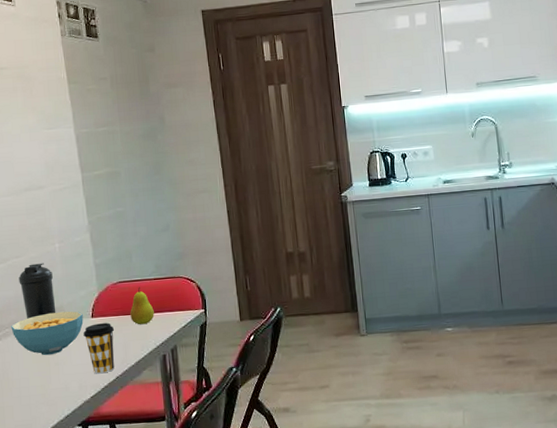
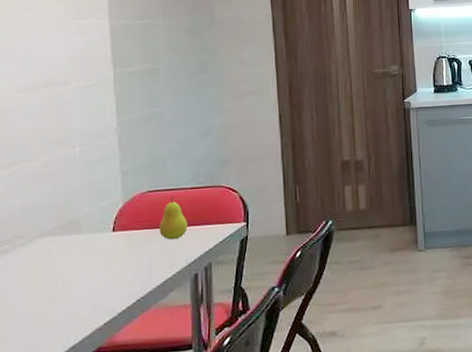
cereal bowl: present [11,311,84,356] -> none [12,224,102,276]
water bottle: present [19,263,56,319] -> none [27,168,70,233]
coffee cup: present [83,322,115,374] -> none [101,237,139,297]

